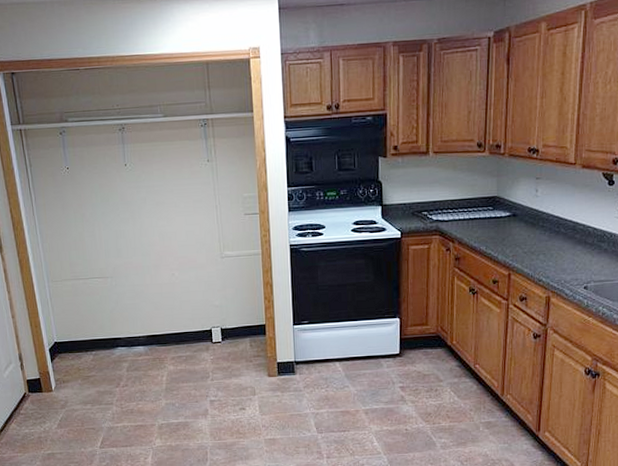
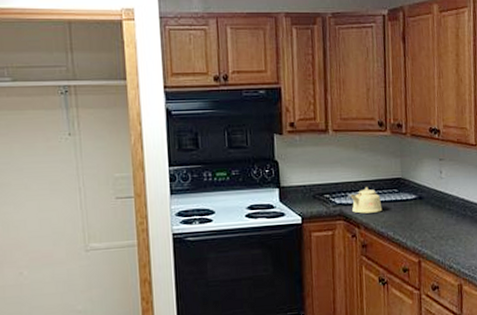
kettle: none [443,205,477,229] -> present [346,187,383,214]

